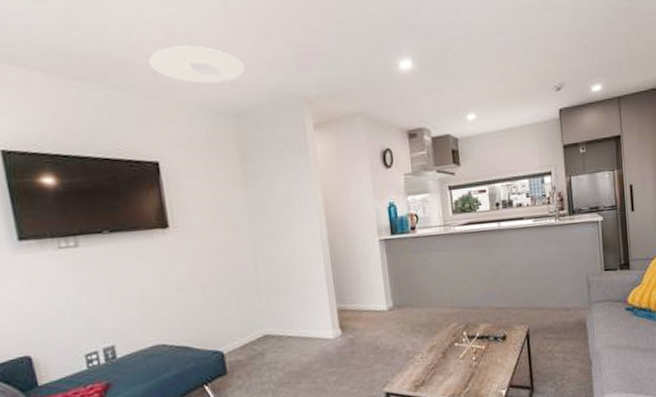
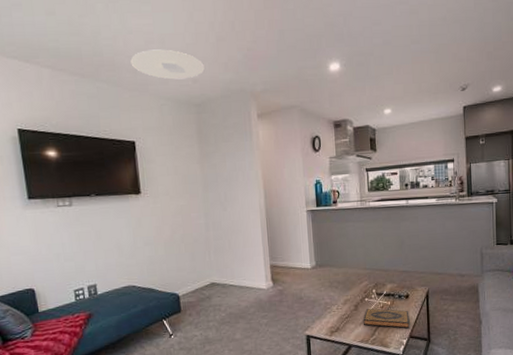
hardback book: none [454,354,509,377] -> present [363,308,410,329]

